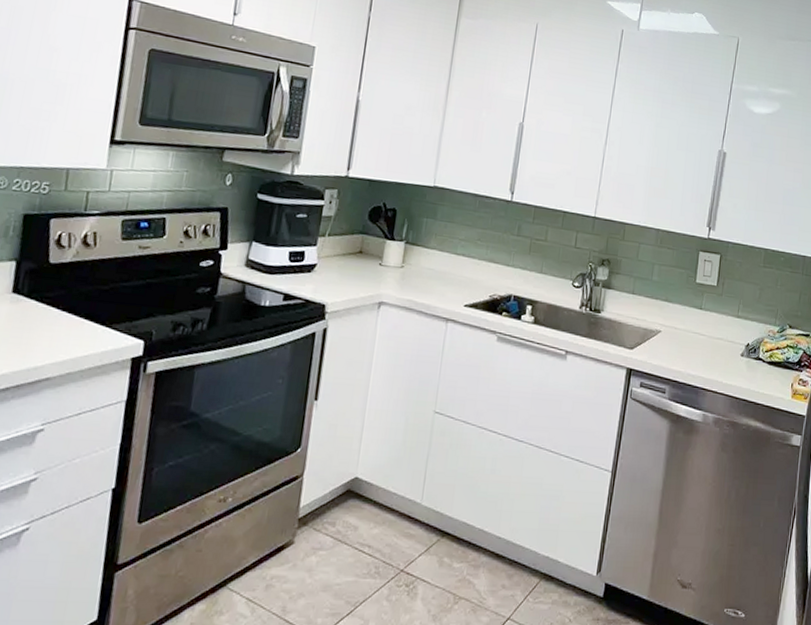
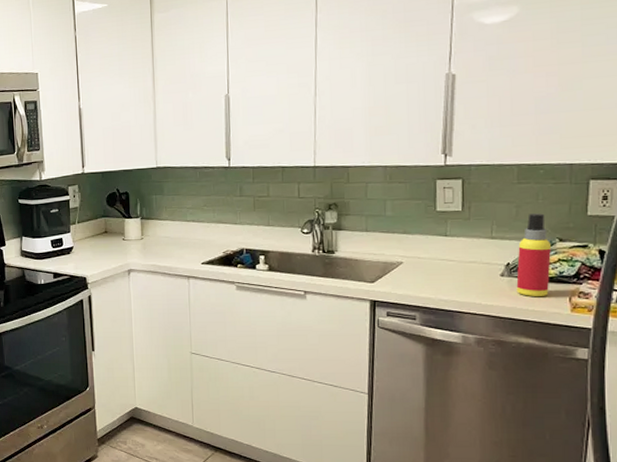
spray bottle: none [752,298,783,381] -> present [516,213,551,297]

